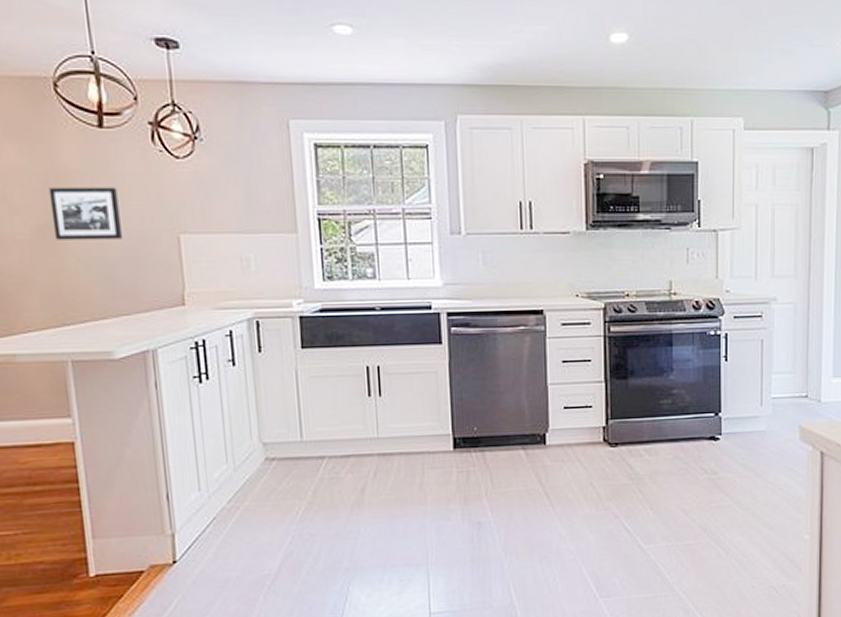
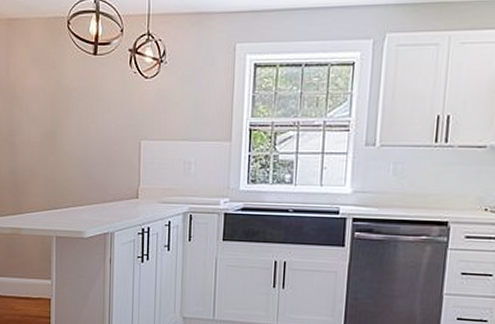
picture frame: present [48,187,122,240] -> none [55,102,101,144]

